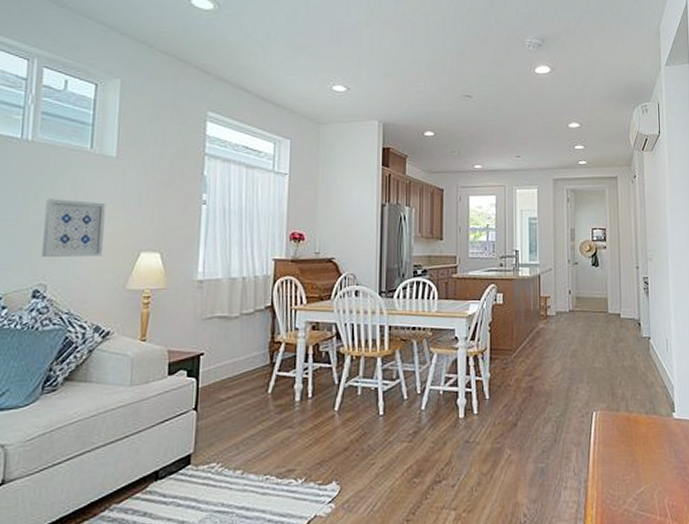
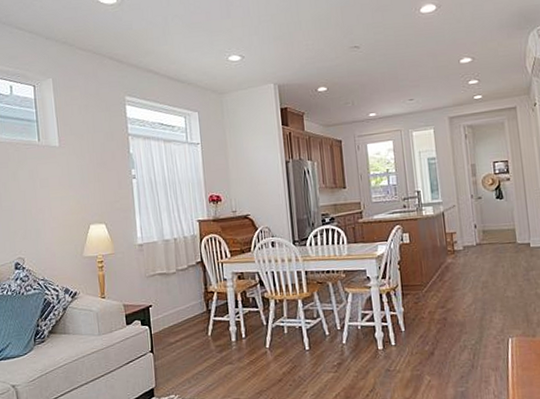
wall art: present [41,199,107,257] -> none [12,186,62,236]

